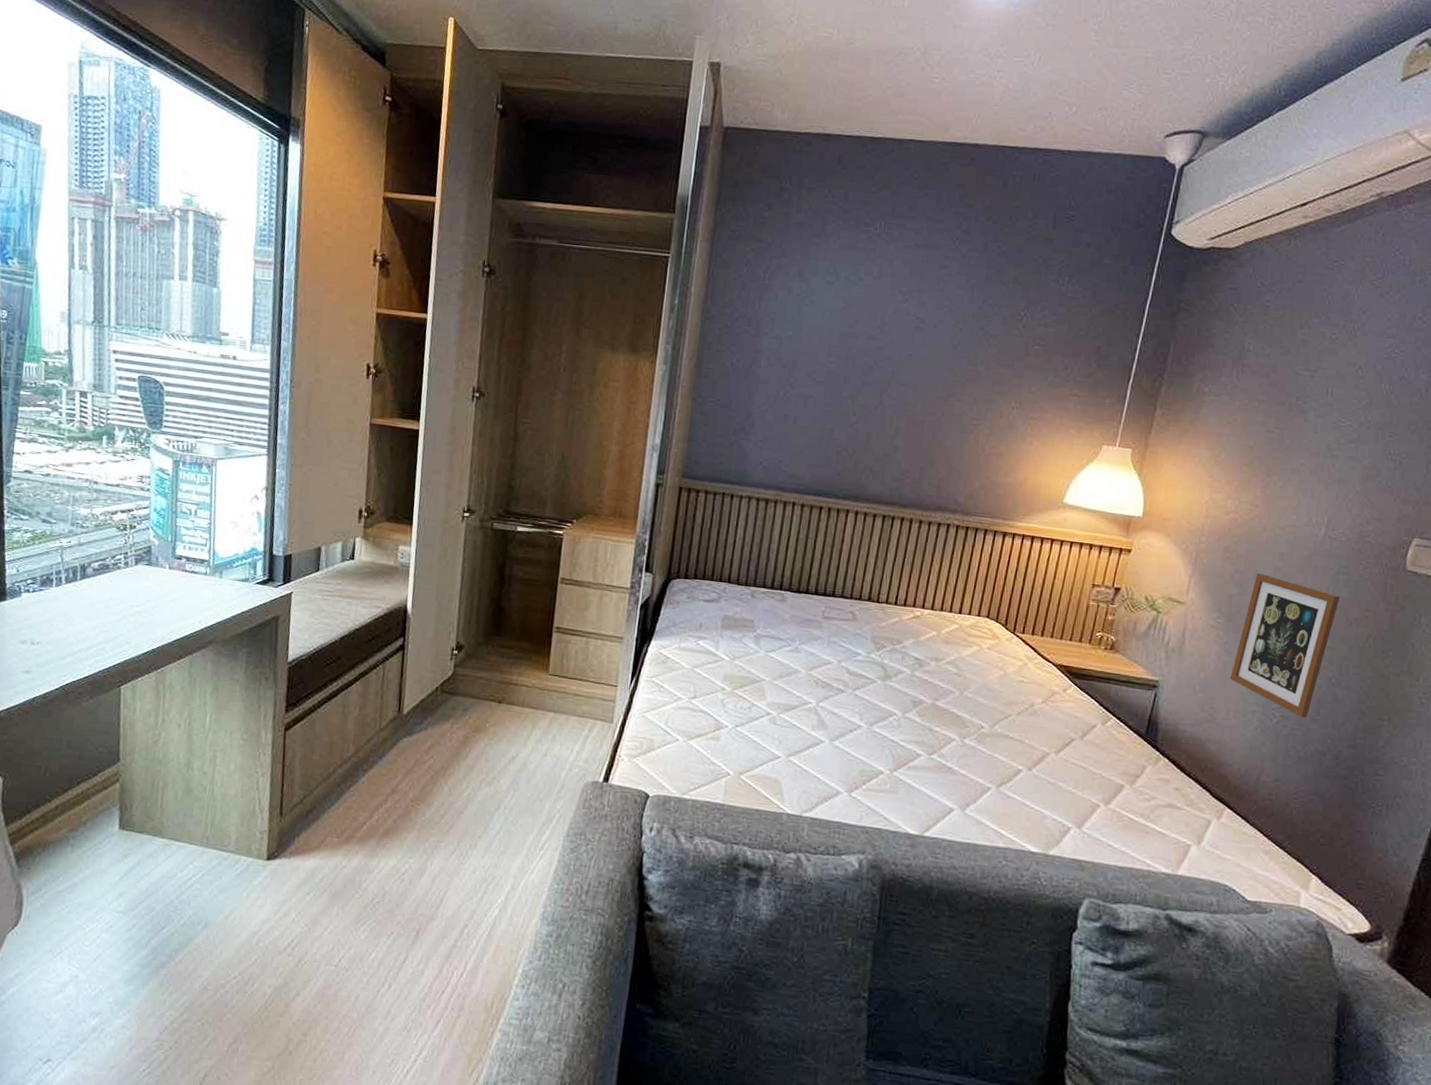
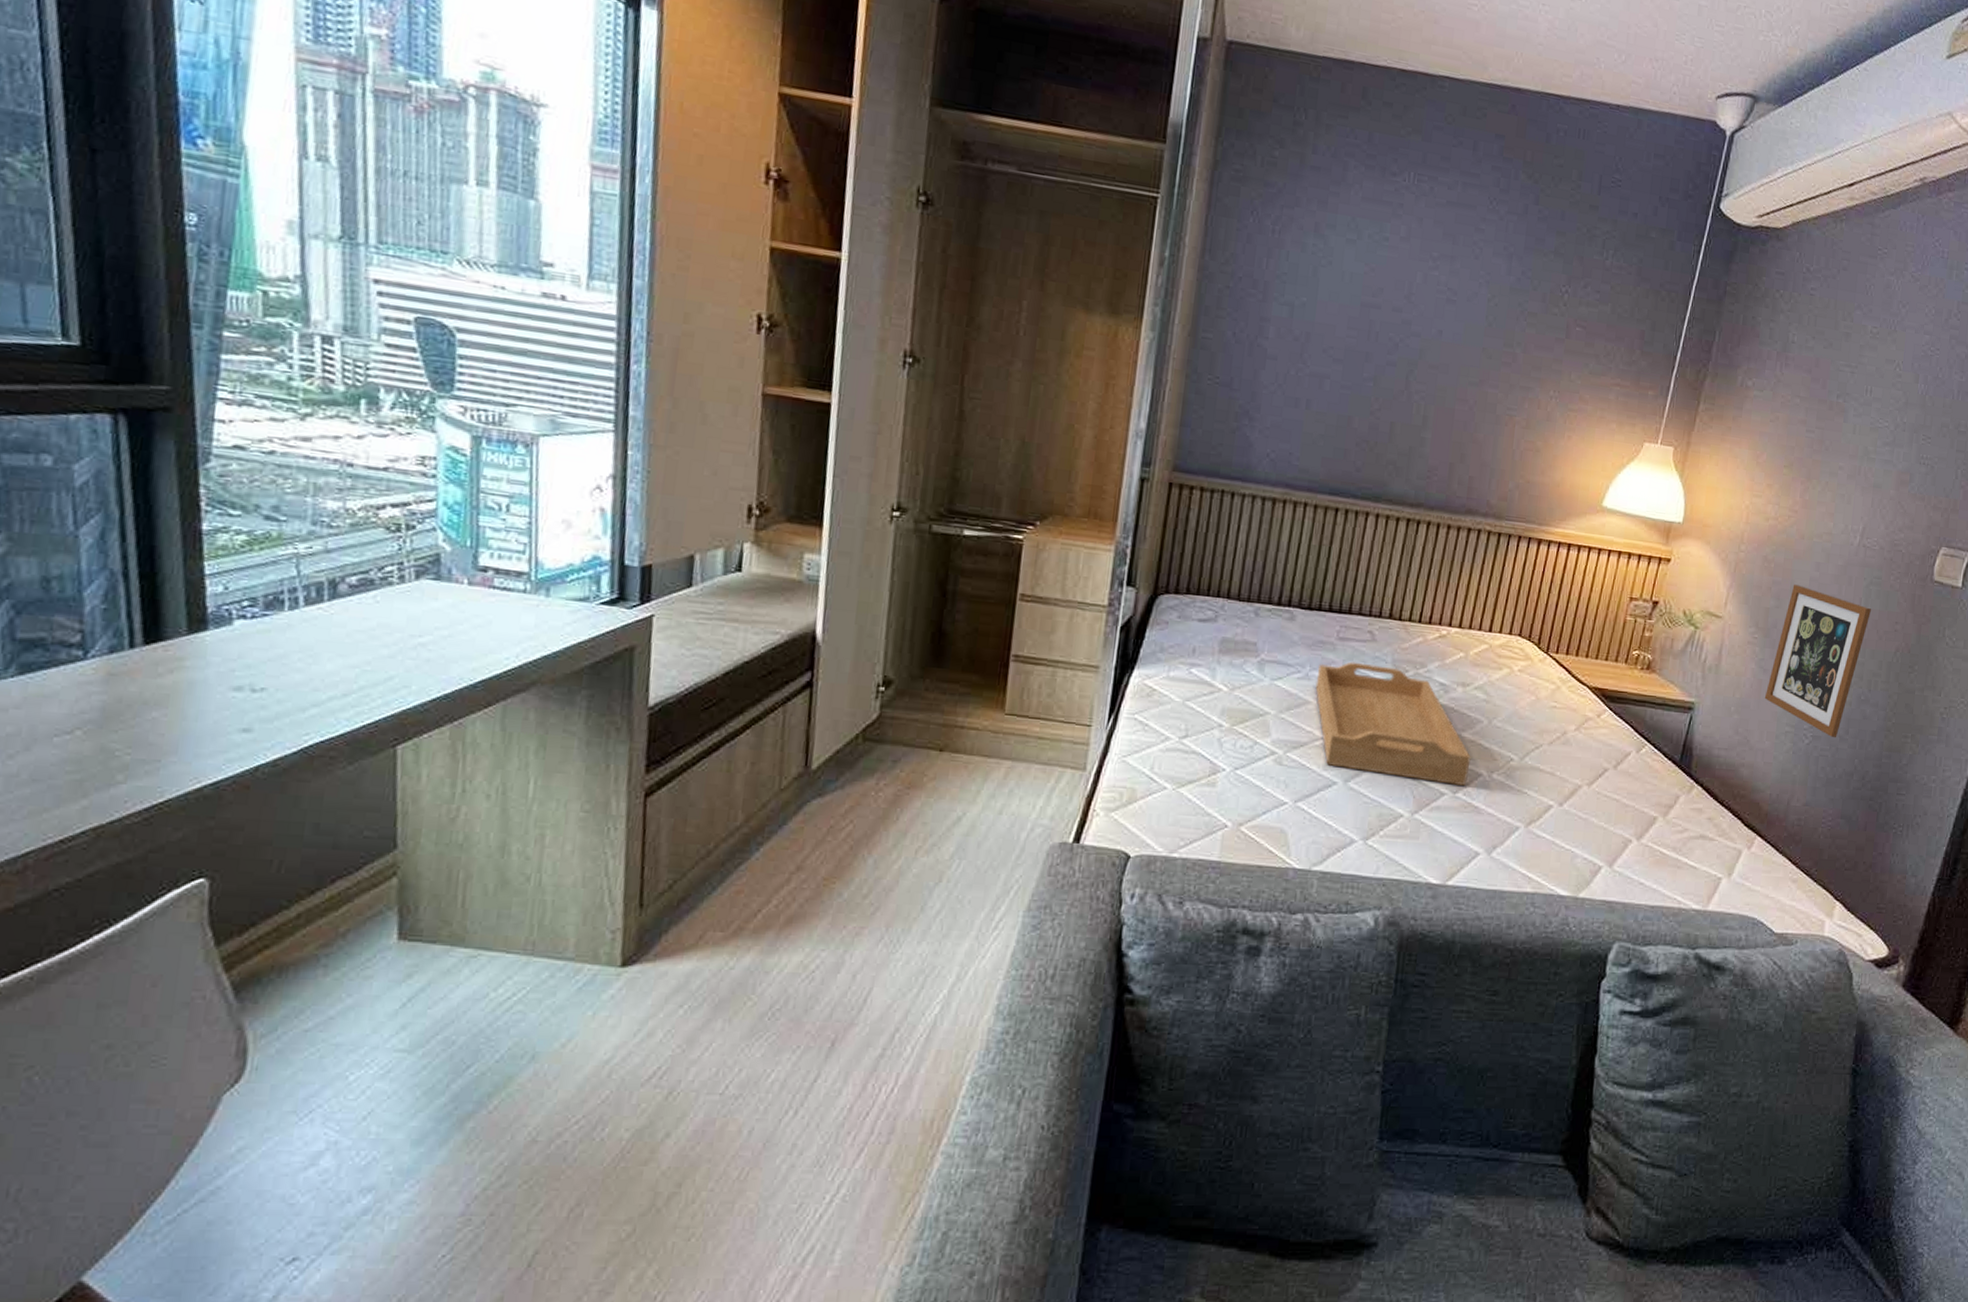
serving tray: none [804,637,945,749] -> present [1315,661,1471,786]

